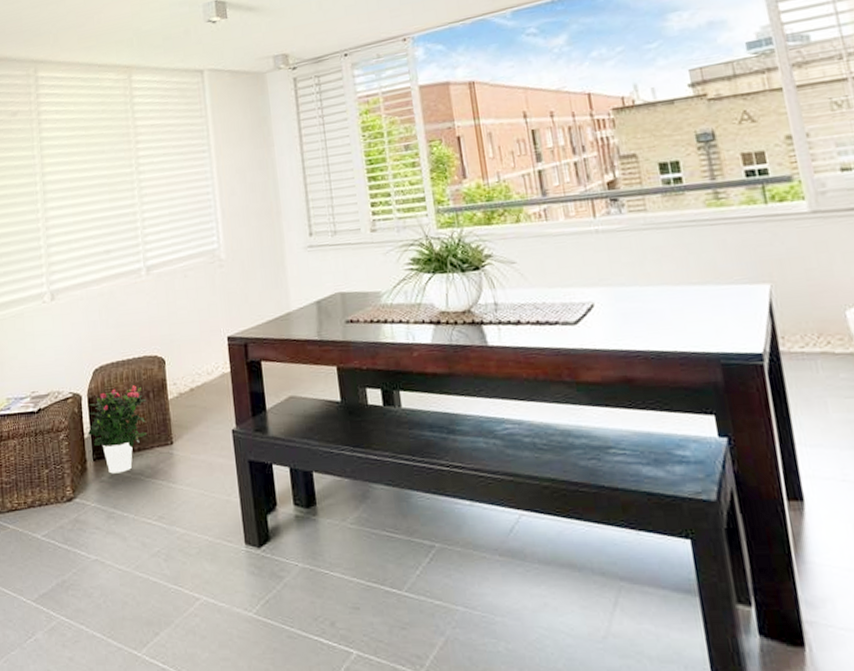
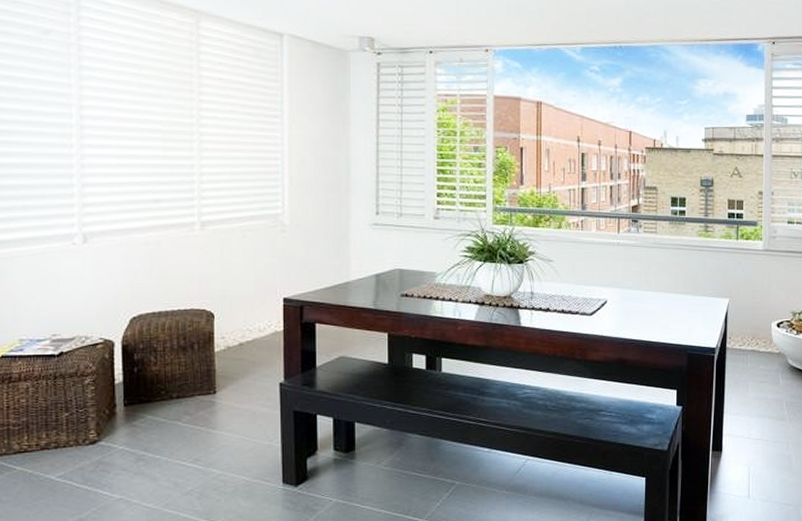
potted flower: present [87,385,147,474] -> none [119,336,190,419]

